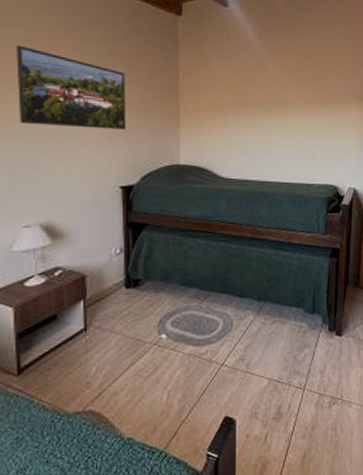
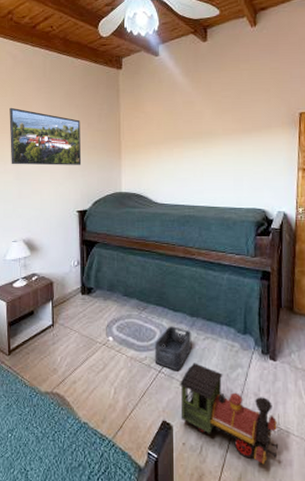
storage bin: none [216,313,259,361] -> present [154,326,192,370]
toy train: none [245,349,342,438] -> present [180,363,279,465]

